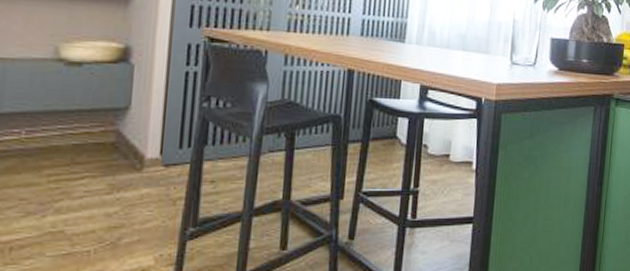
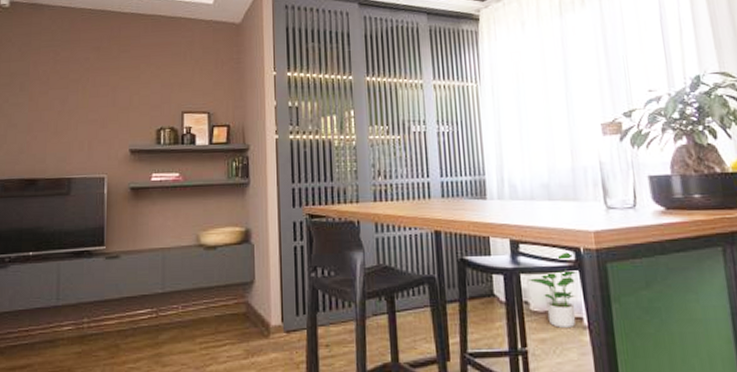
potted plant: none [431,101,476,170] -> present [528,252,578,328]

